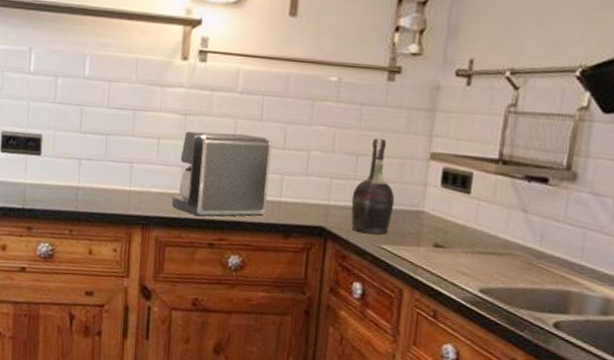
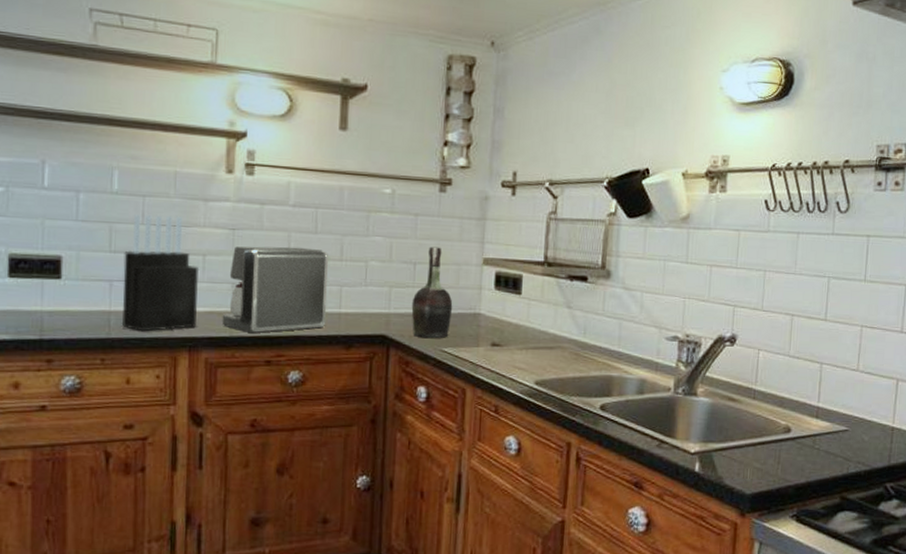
knife block: none [87,98,155,208] -> present [121,214,200,332]

